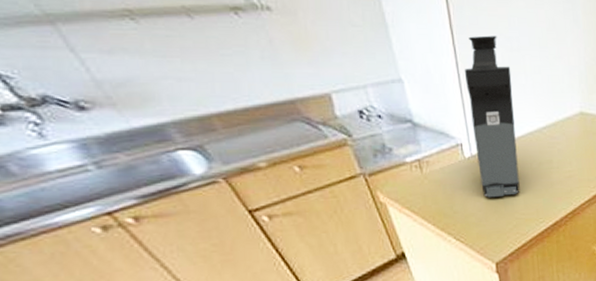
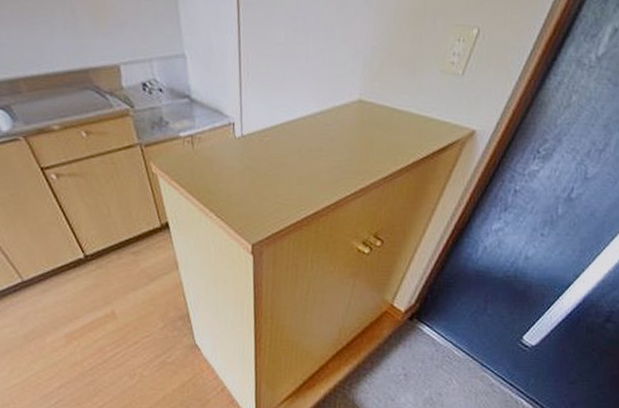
coffee maker: present [464,35,520,198] -> none [245,13,293,180]

